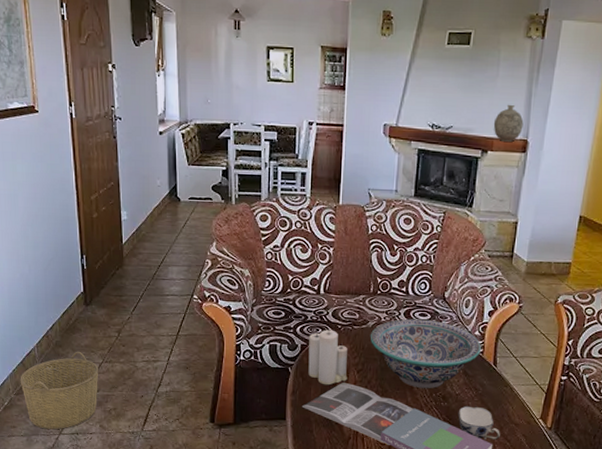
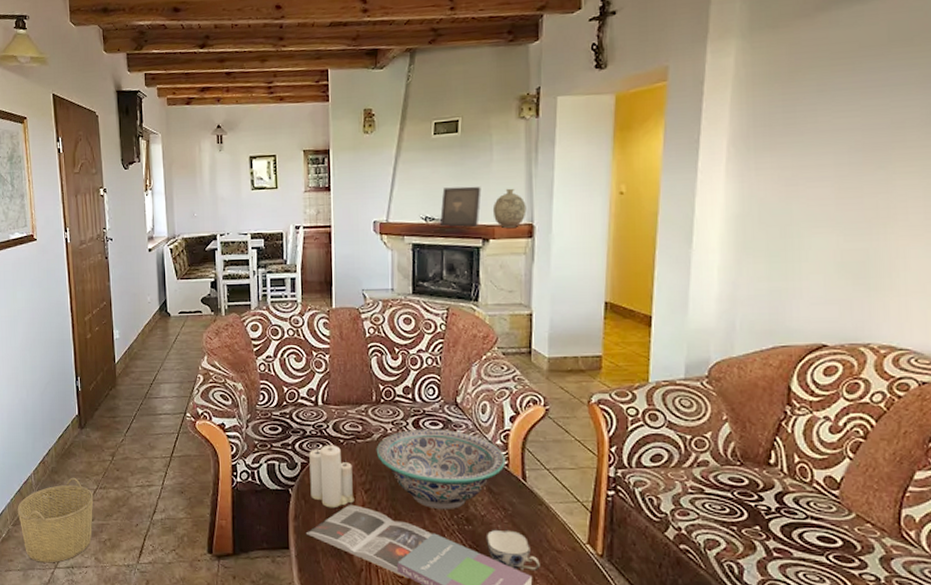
picture frame: none [446,98,486,138] -> present [440,186,481,227]

